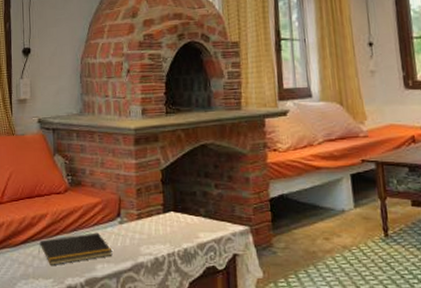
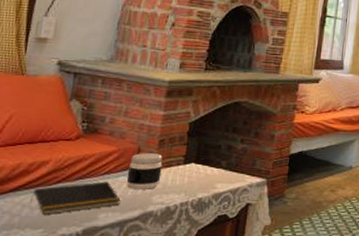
jar: none [113,203,145,240] -> present [126,153,163,190]

